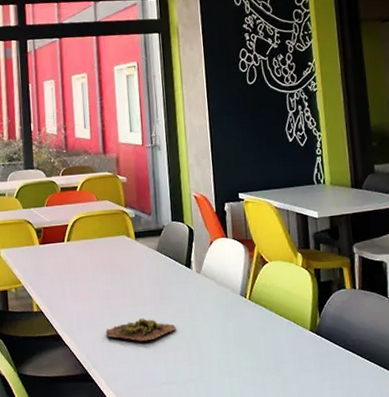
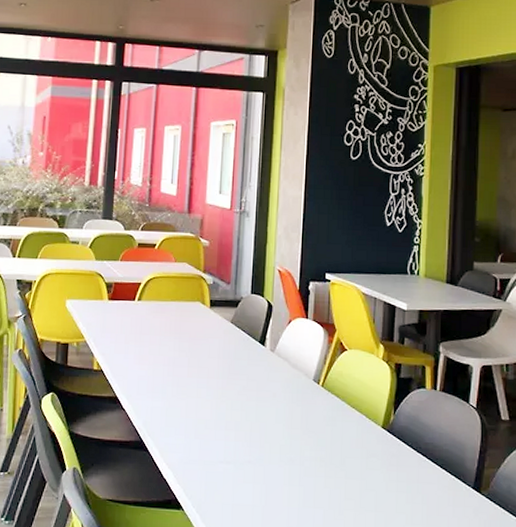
succulent plant: present [105,318,176,342] -> none [166,391,241,416]

